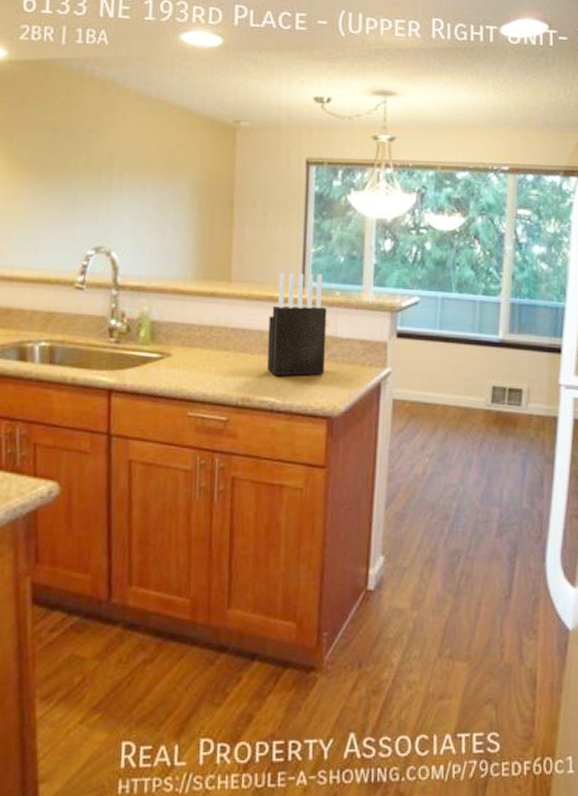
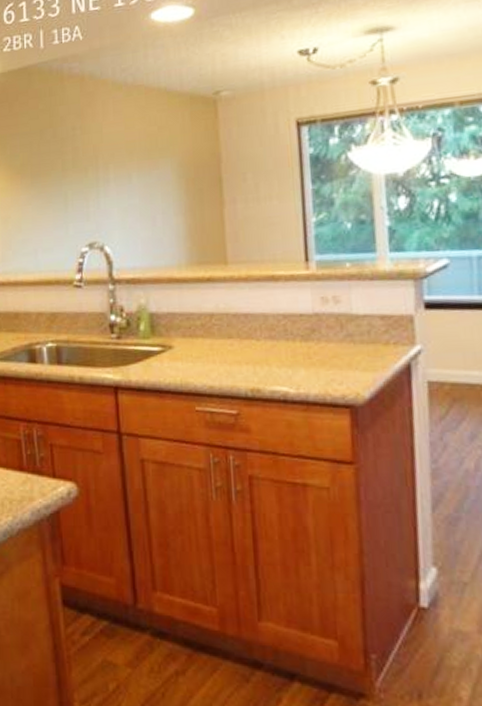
knife block: present [267,272,327,376] -> none [272,244,341,362]

